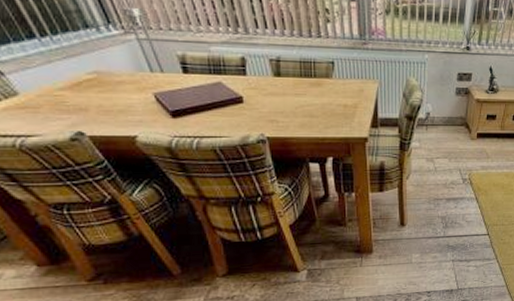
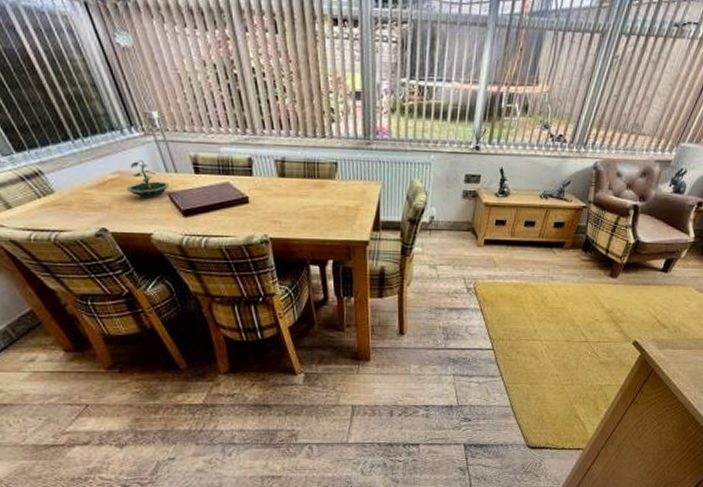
terrarium: none [105,59,154,100] -> present [126,160,169,199]

